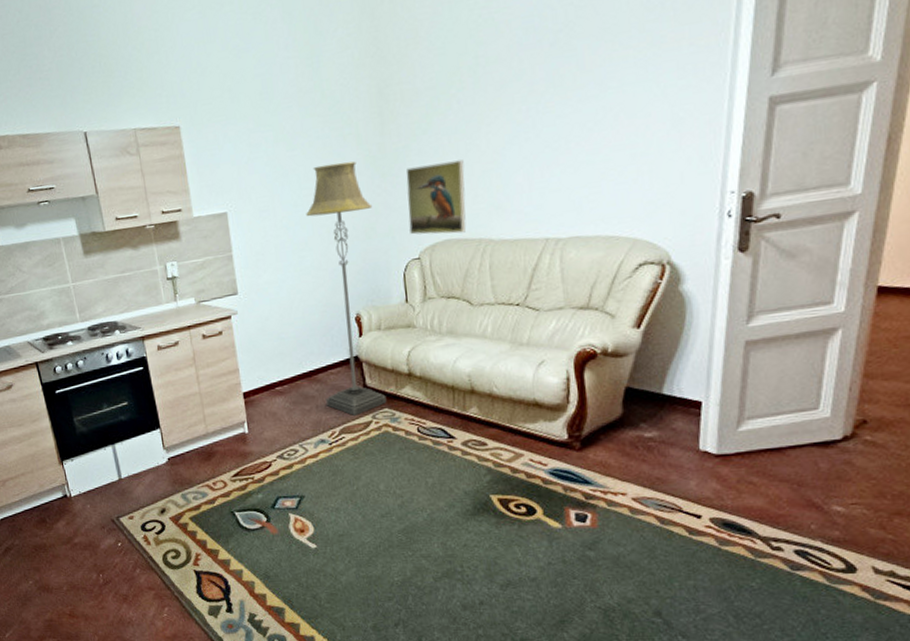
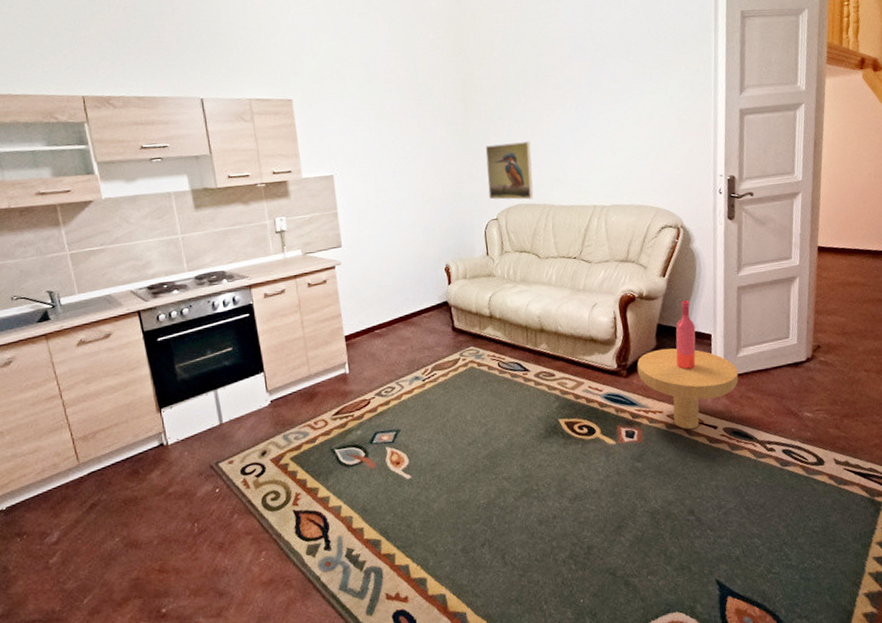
floor lamp: present [306,161,387,415] -> none [403,138,472,354]
side table: none [594,357,738,517] -> present [637,300,739,430]

